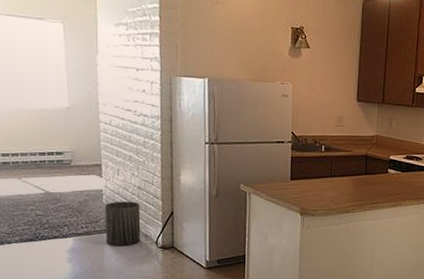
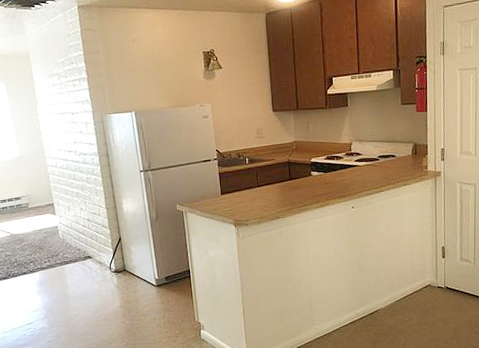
trash can: present [105,201,141,247] -> none [62,233,96,276]

